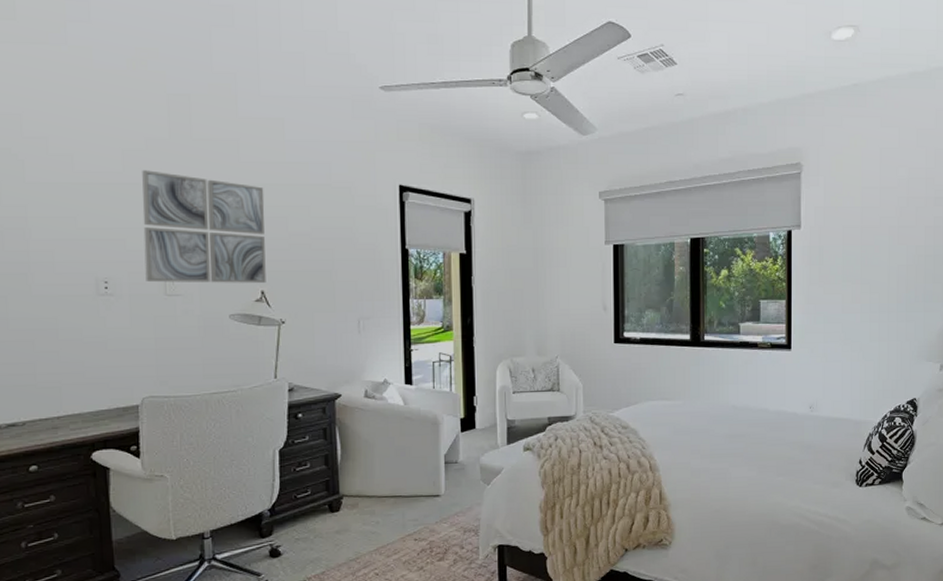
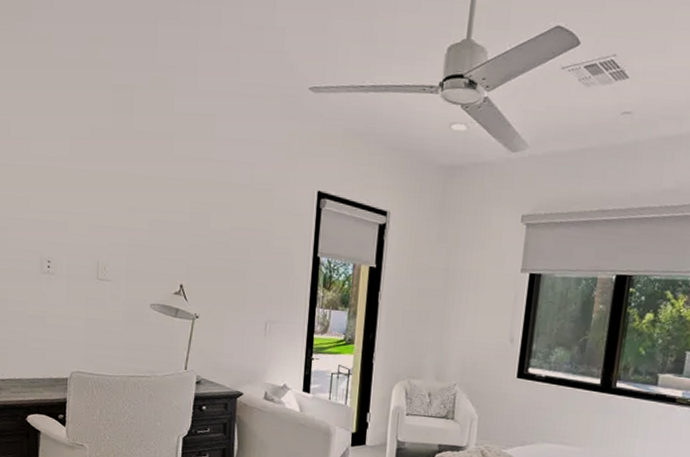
wall art: present [142,170,266,283] -> none [82,158,191,277]

